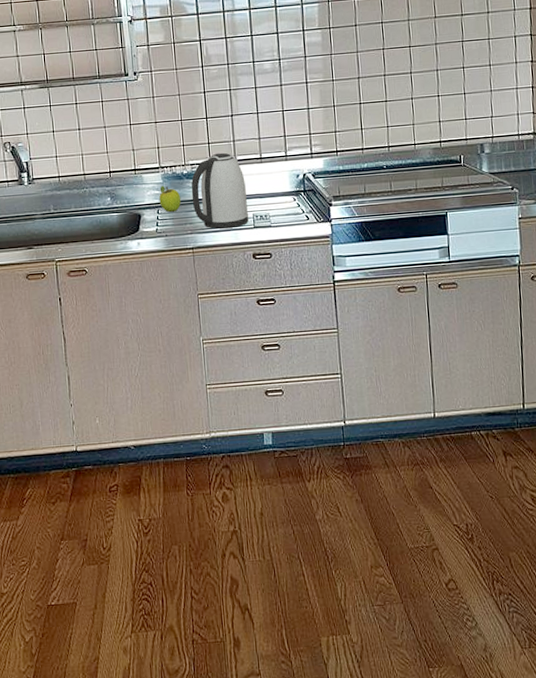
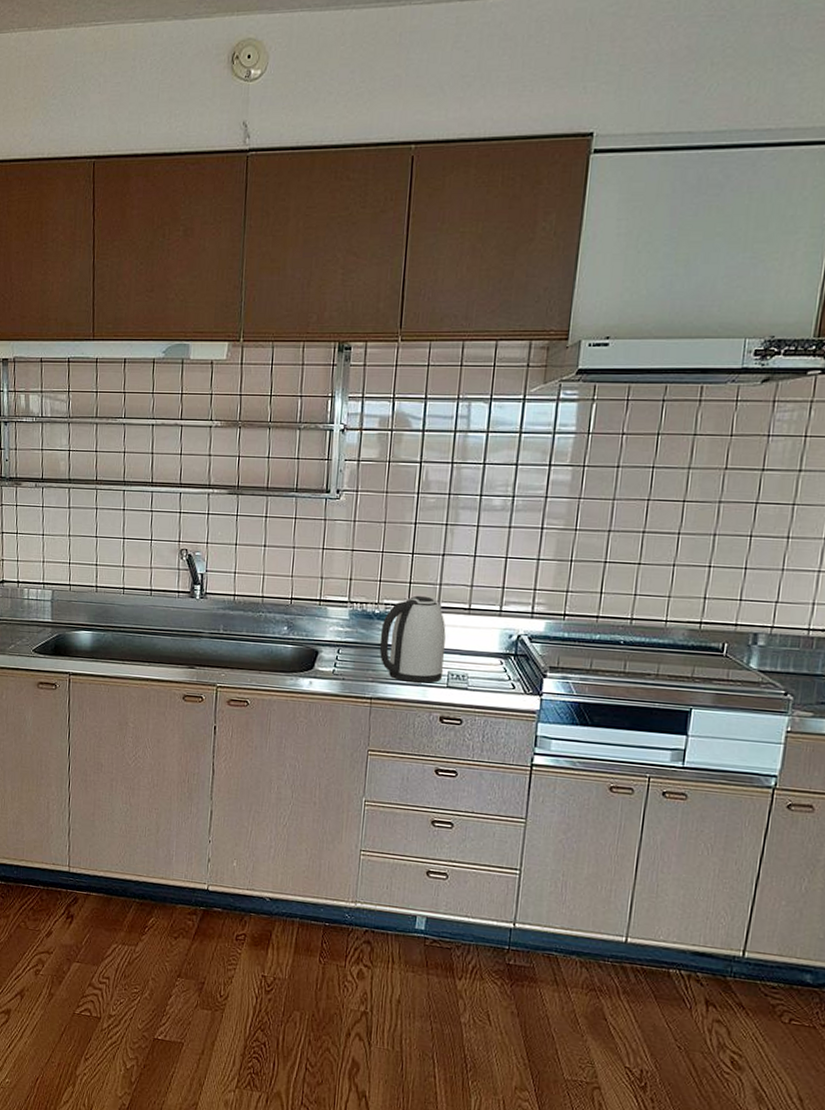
fruit: present [159,185,181,213] -> none [342,622,368,655]

